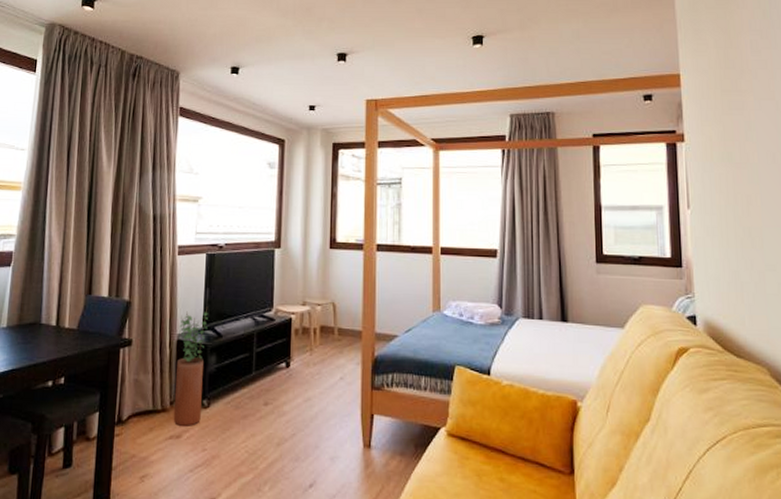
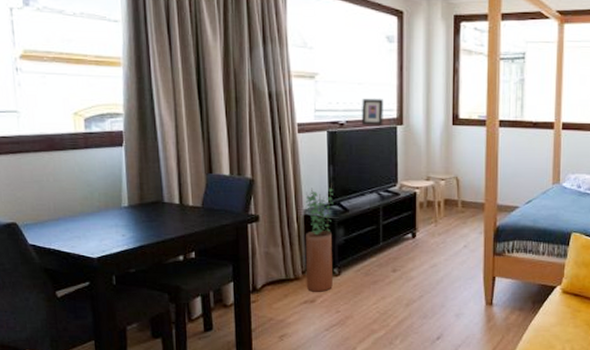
picture frame: none [239,222,262,248] -> present [361,99,383,125]

